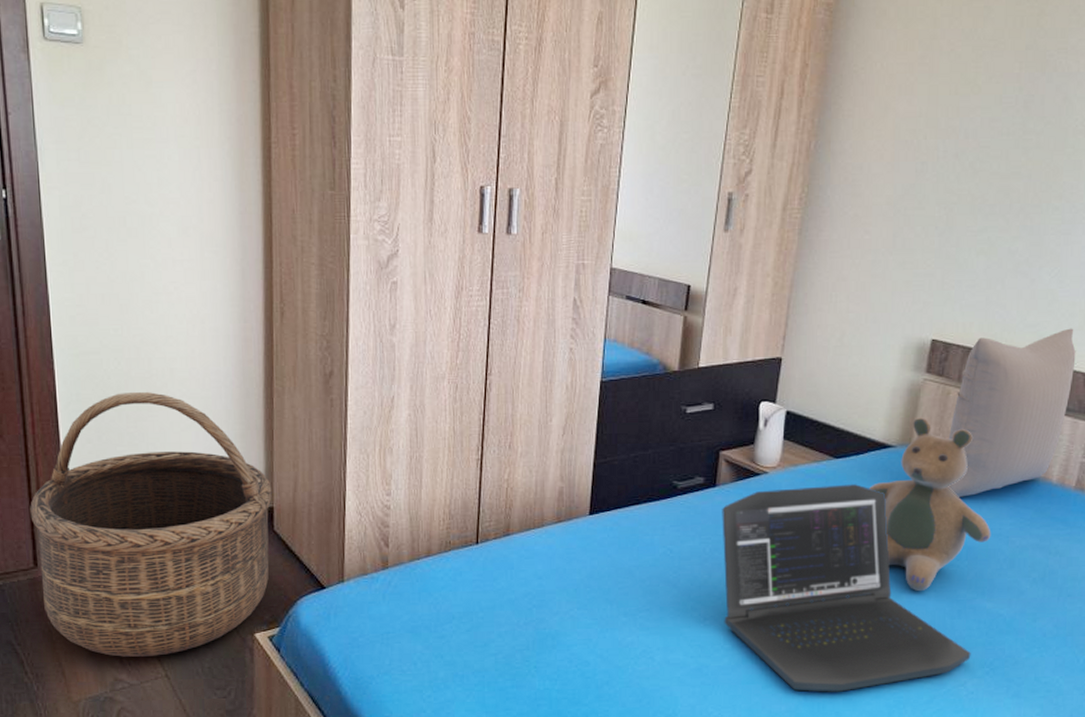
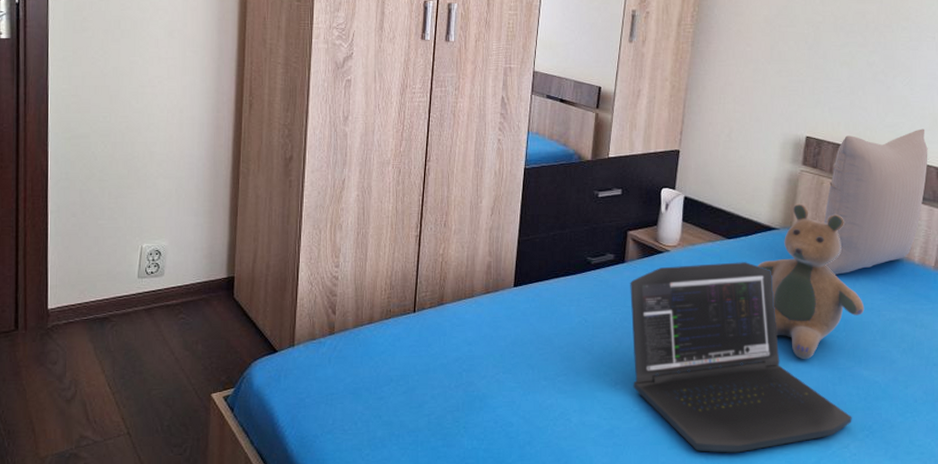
basket: present [30,392,272,658] -> none [16,172,234,416]

